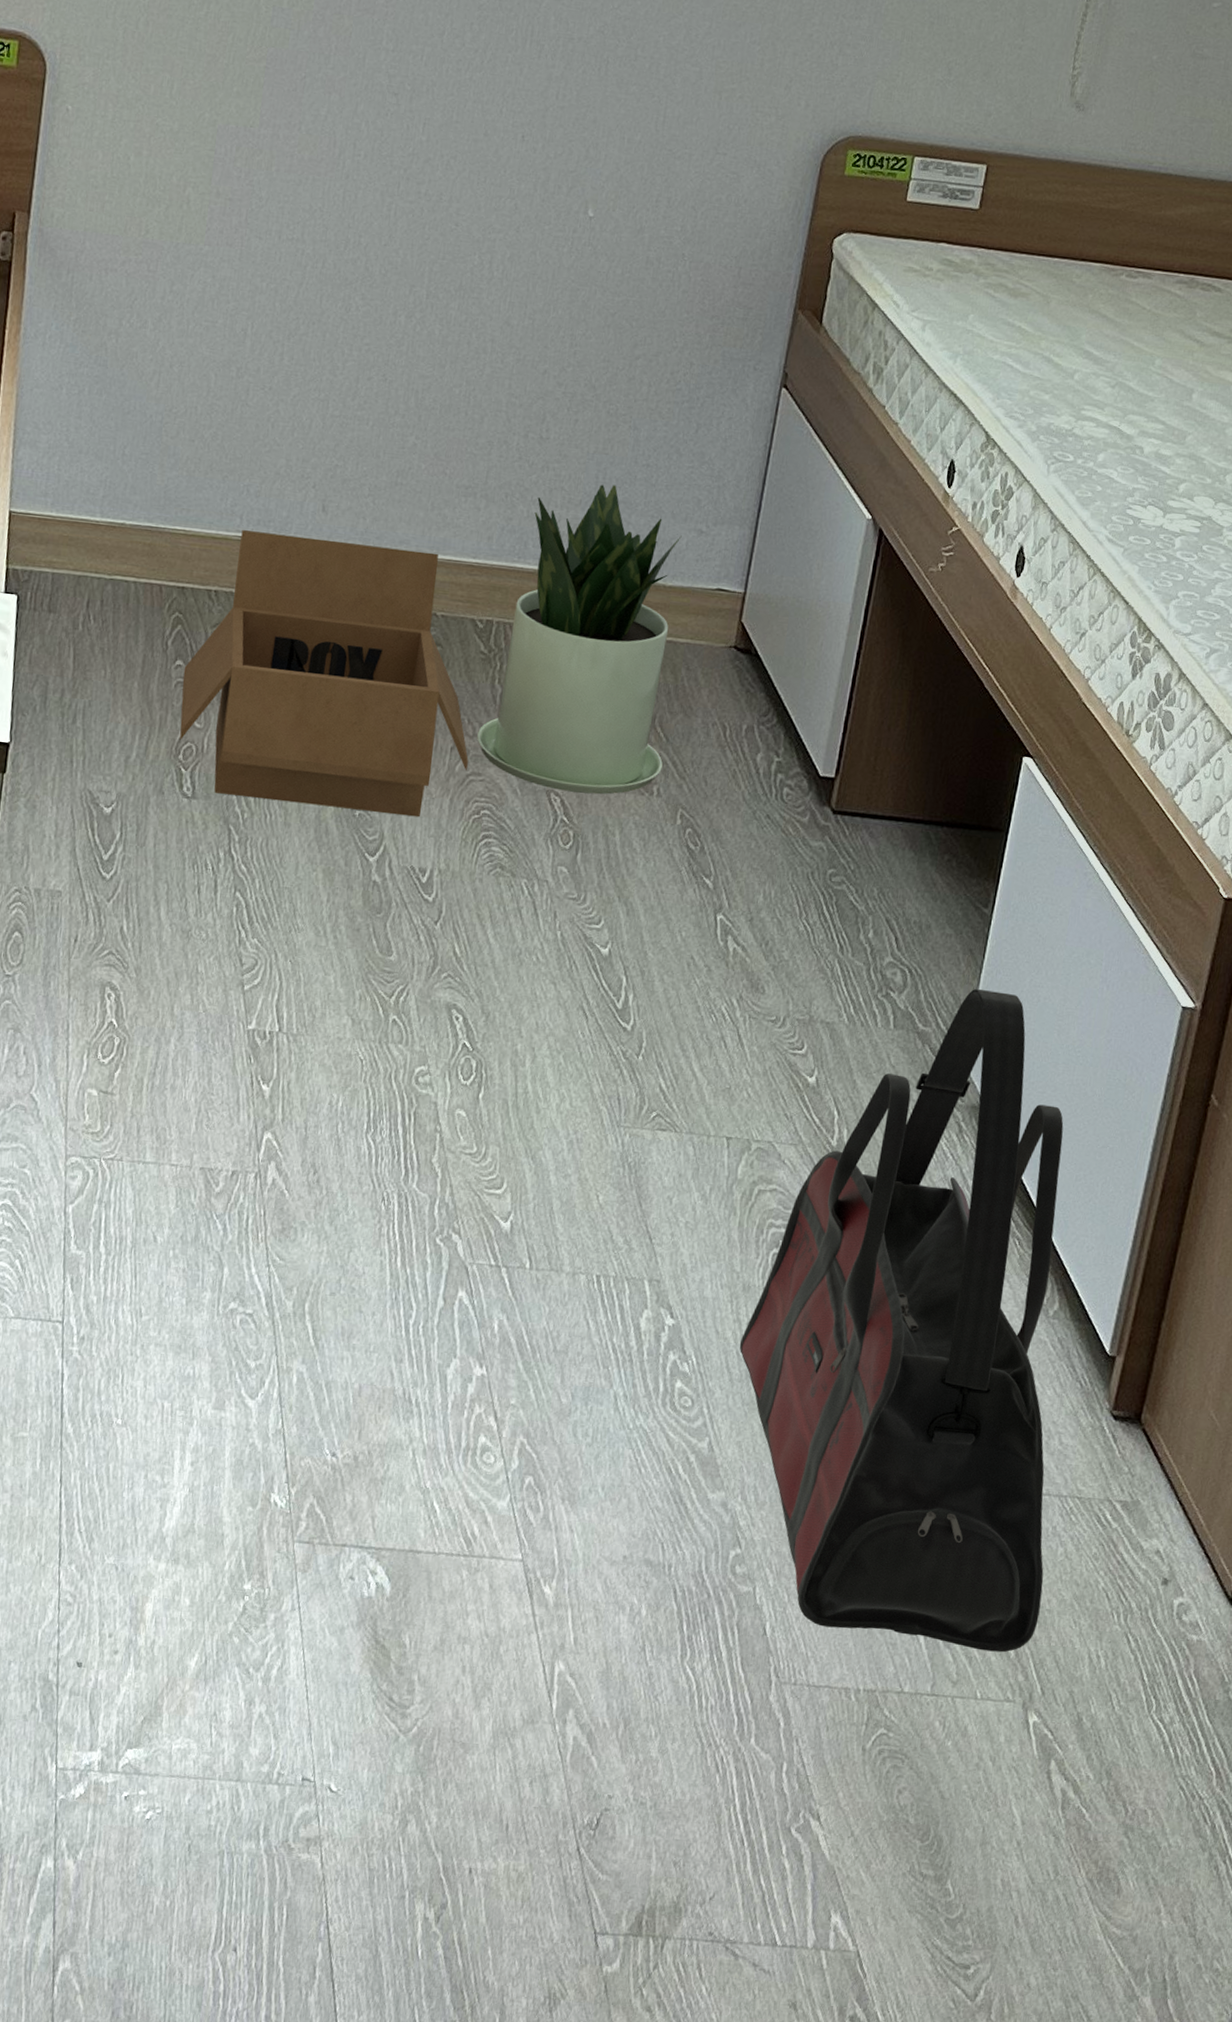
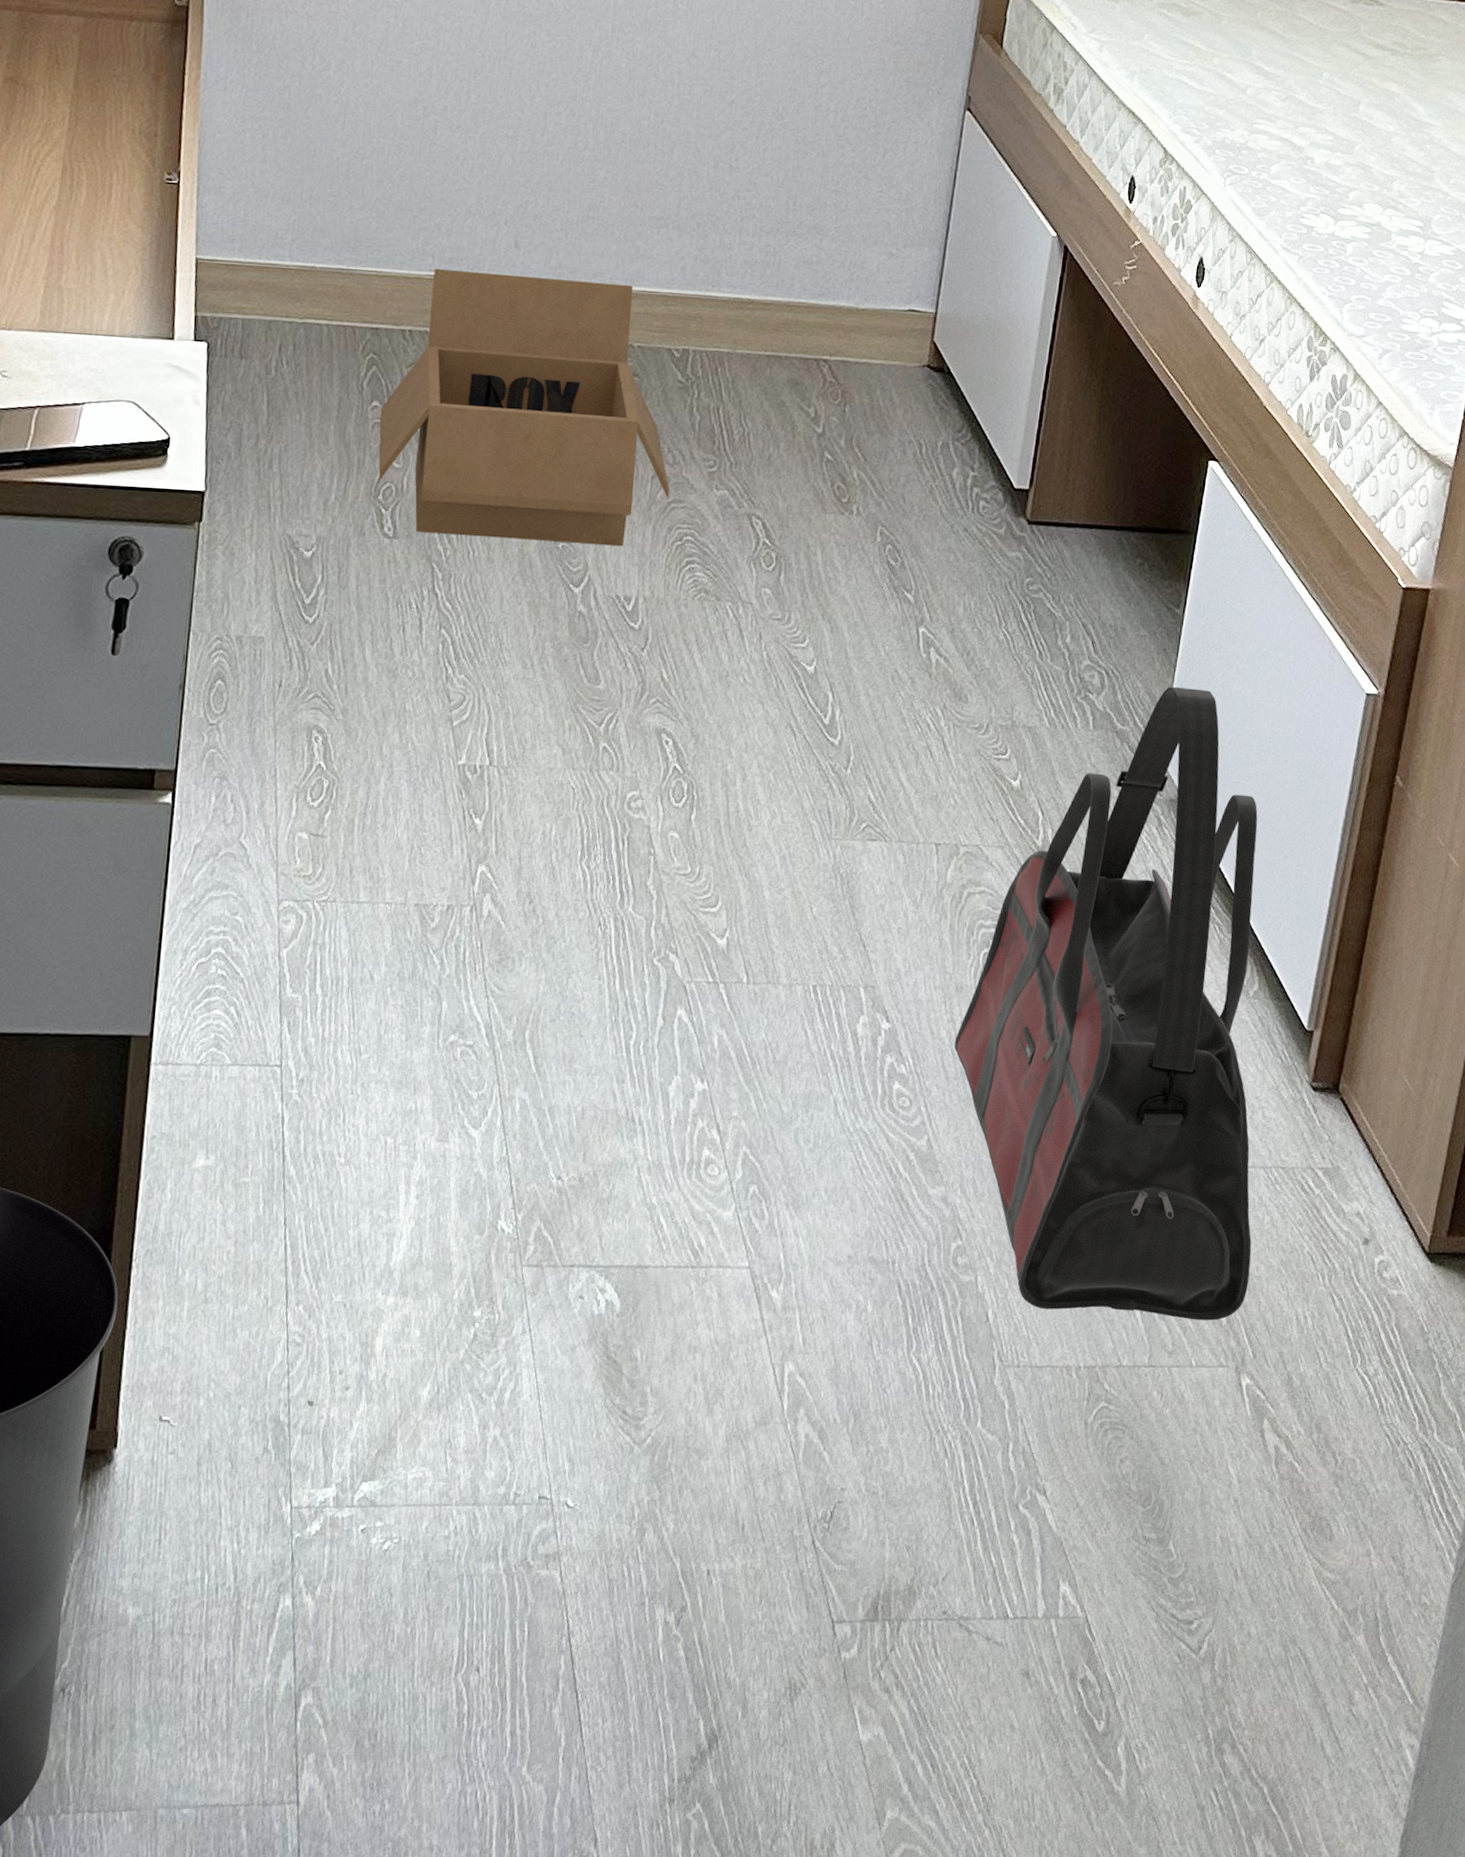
planter: present [476,484,682,795] -> none [676,211,873,516]

